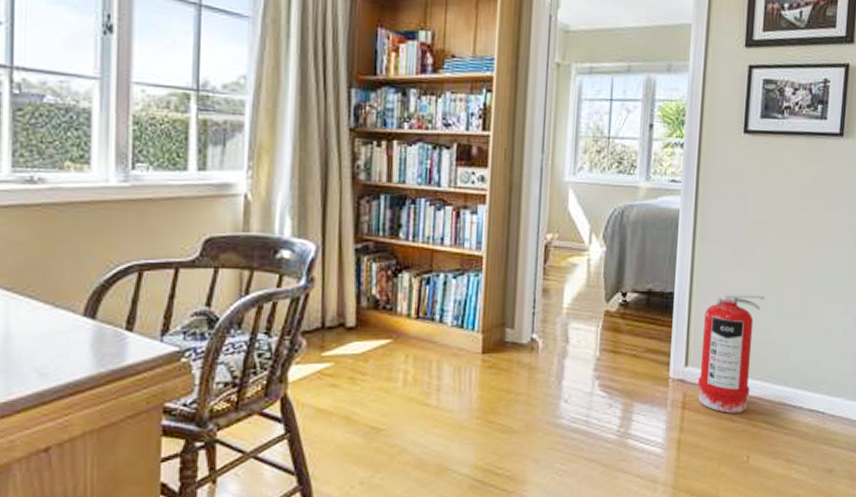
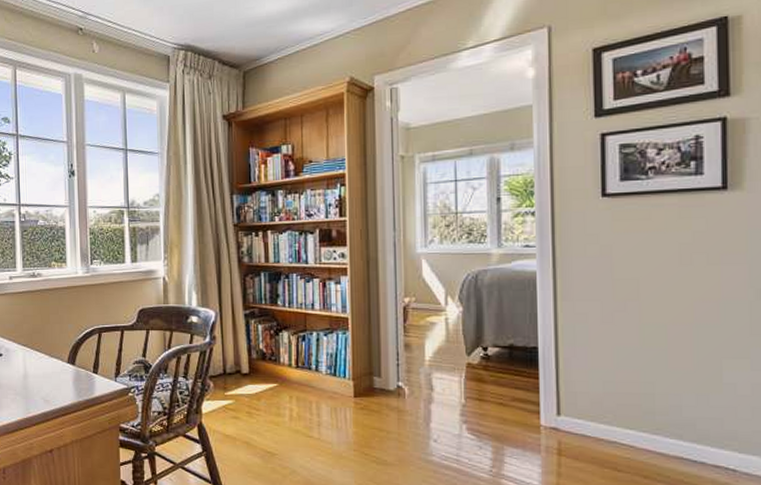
fire extinguisher: present [698,294,765,413] -> none [573,348,644,464]

